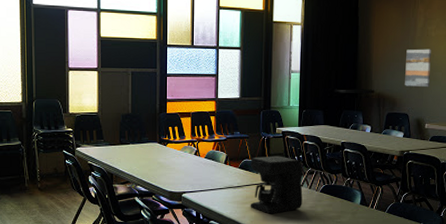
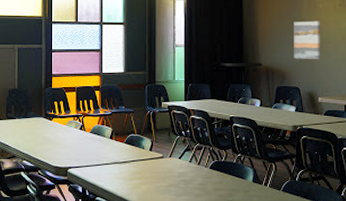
coffee maker: present [250,155,303,214] -> none [137,130,191,191]

